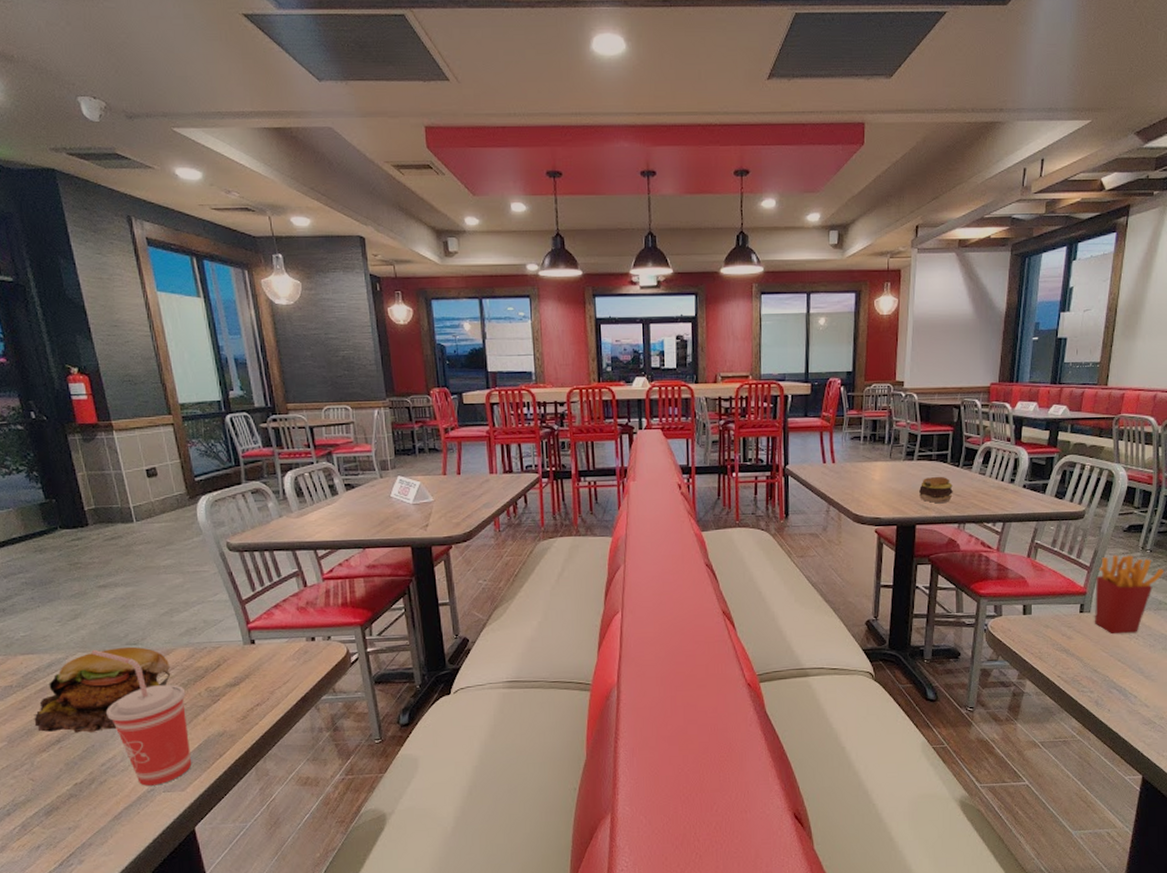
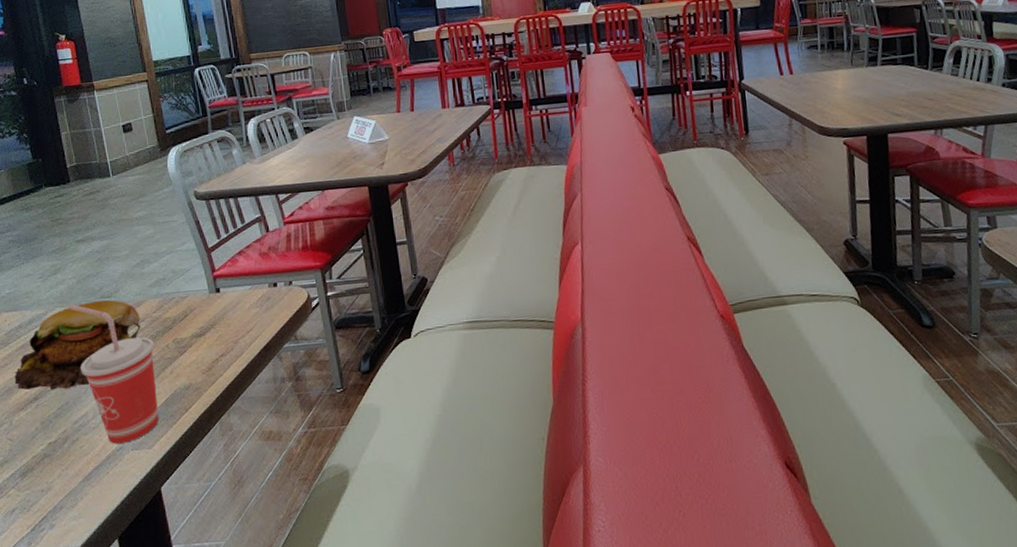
burger: present [918,476,953,503] -> none [886,80,925,109]

